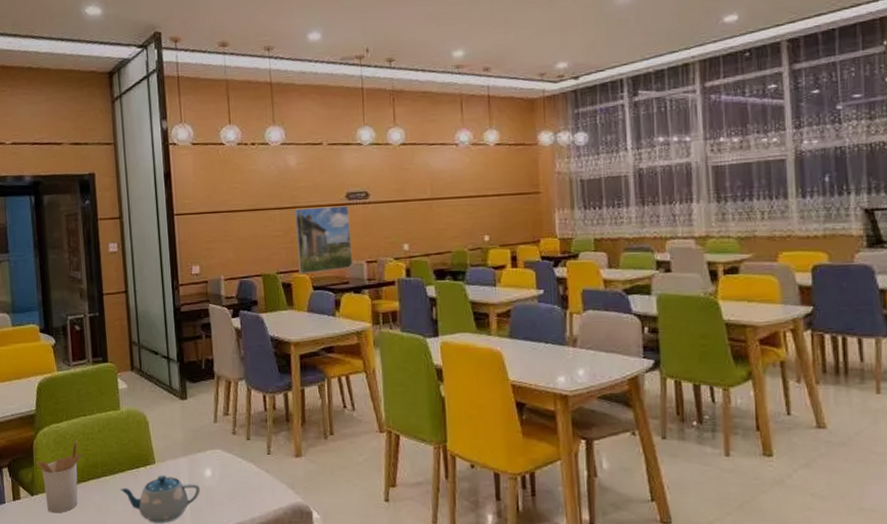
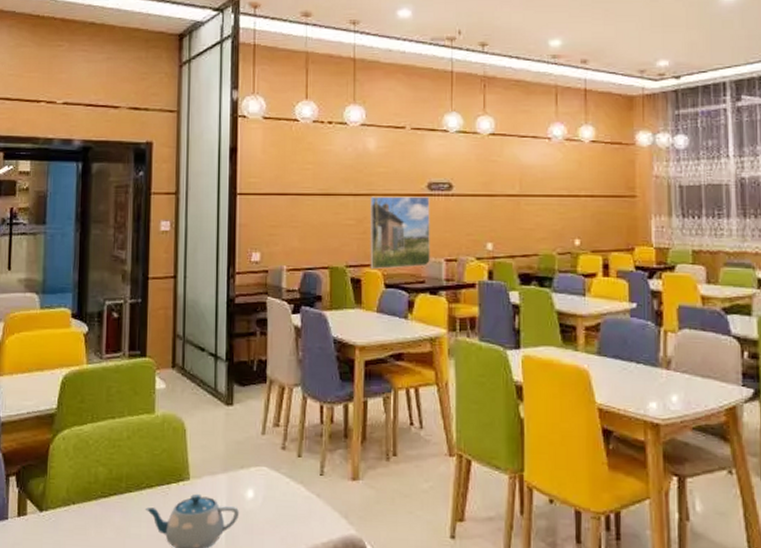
utensil holder: present [36,441,82,514] -> none [50,447,105,535]

